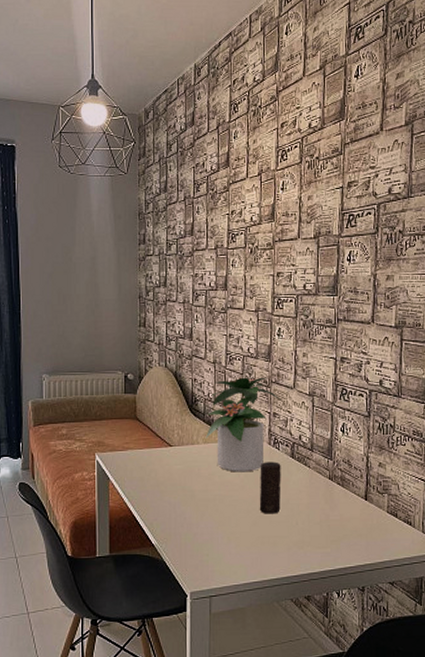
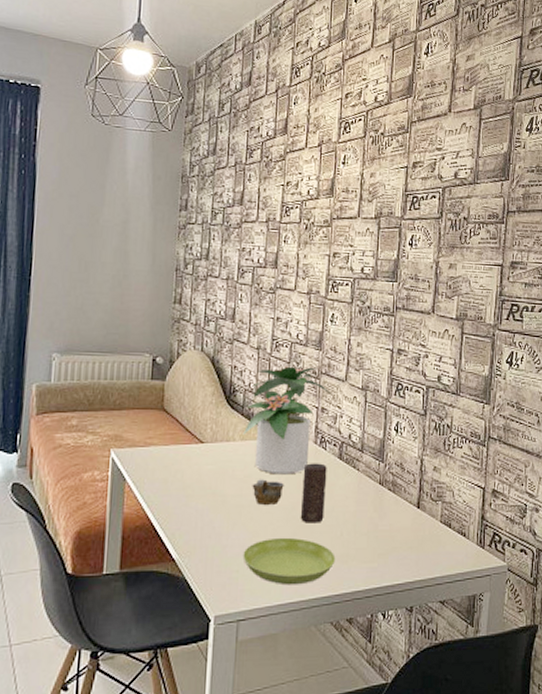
saucer: none [211,526,293,567] -> present [242,537,336,585]
cup: none [216,476,244,499] -> present [252,479,284,506]

